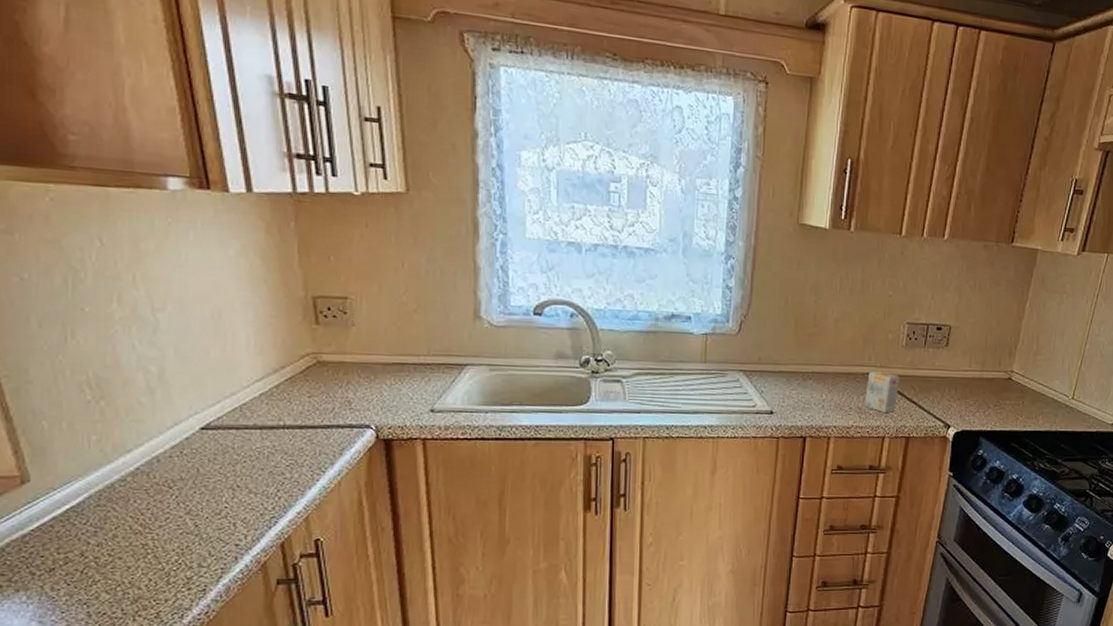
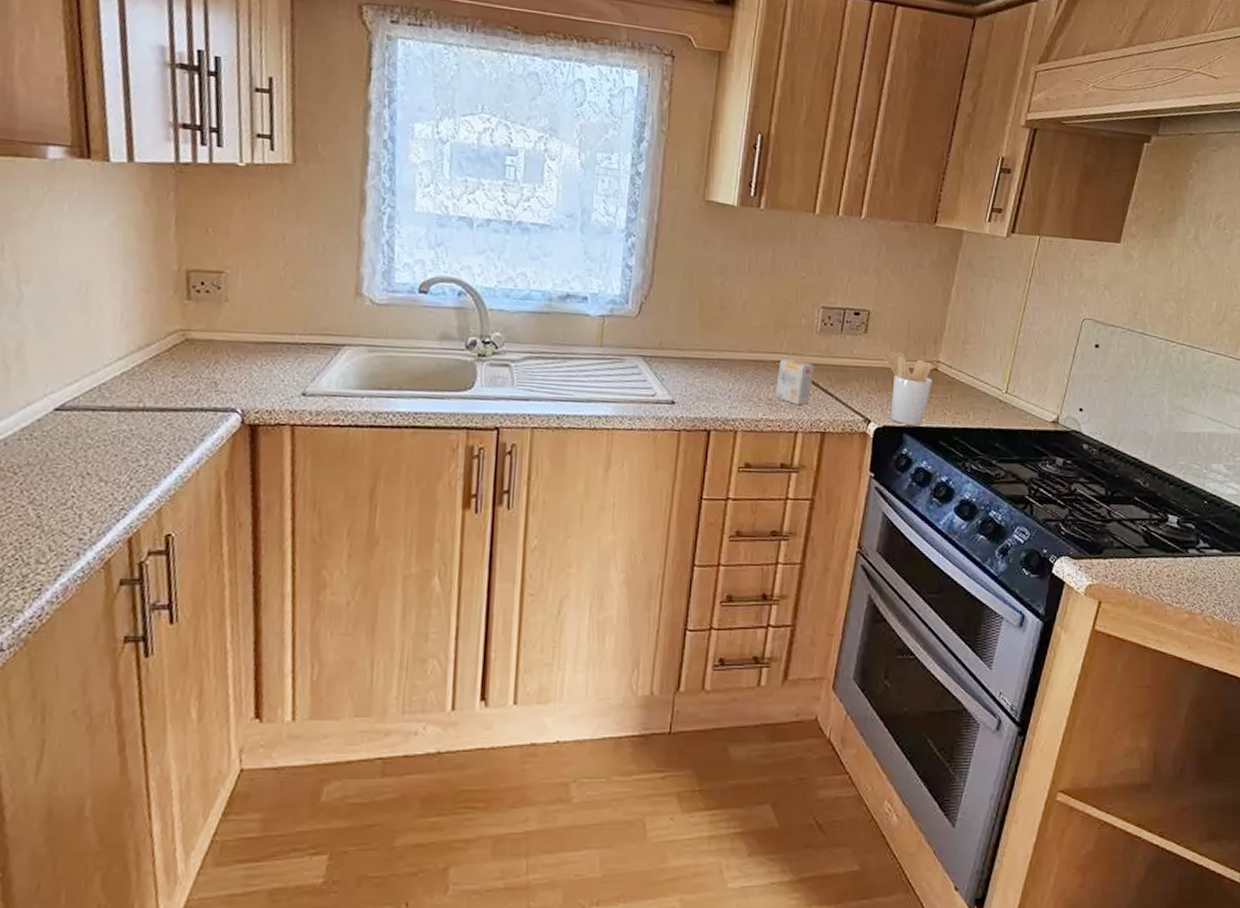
utensil holder: none [961,362,1007,430] -> present [882,351,932,426]

